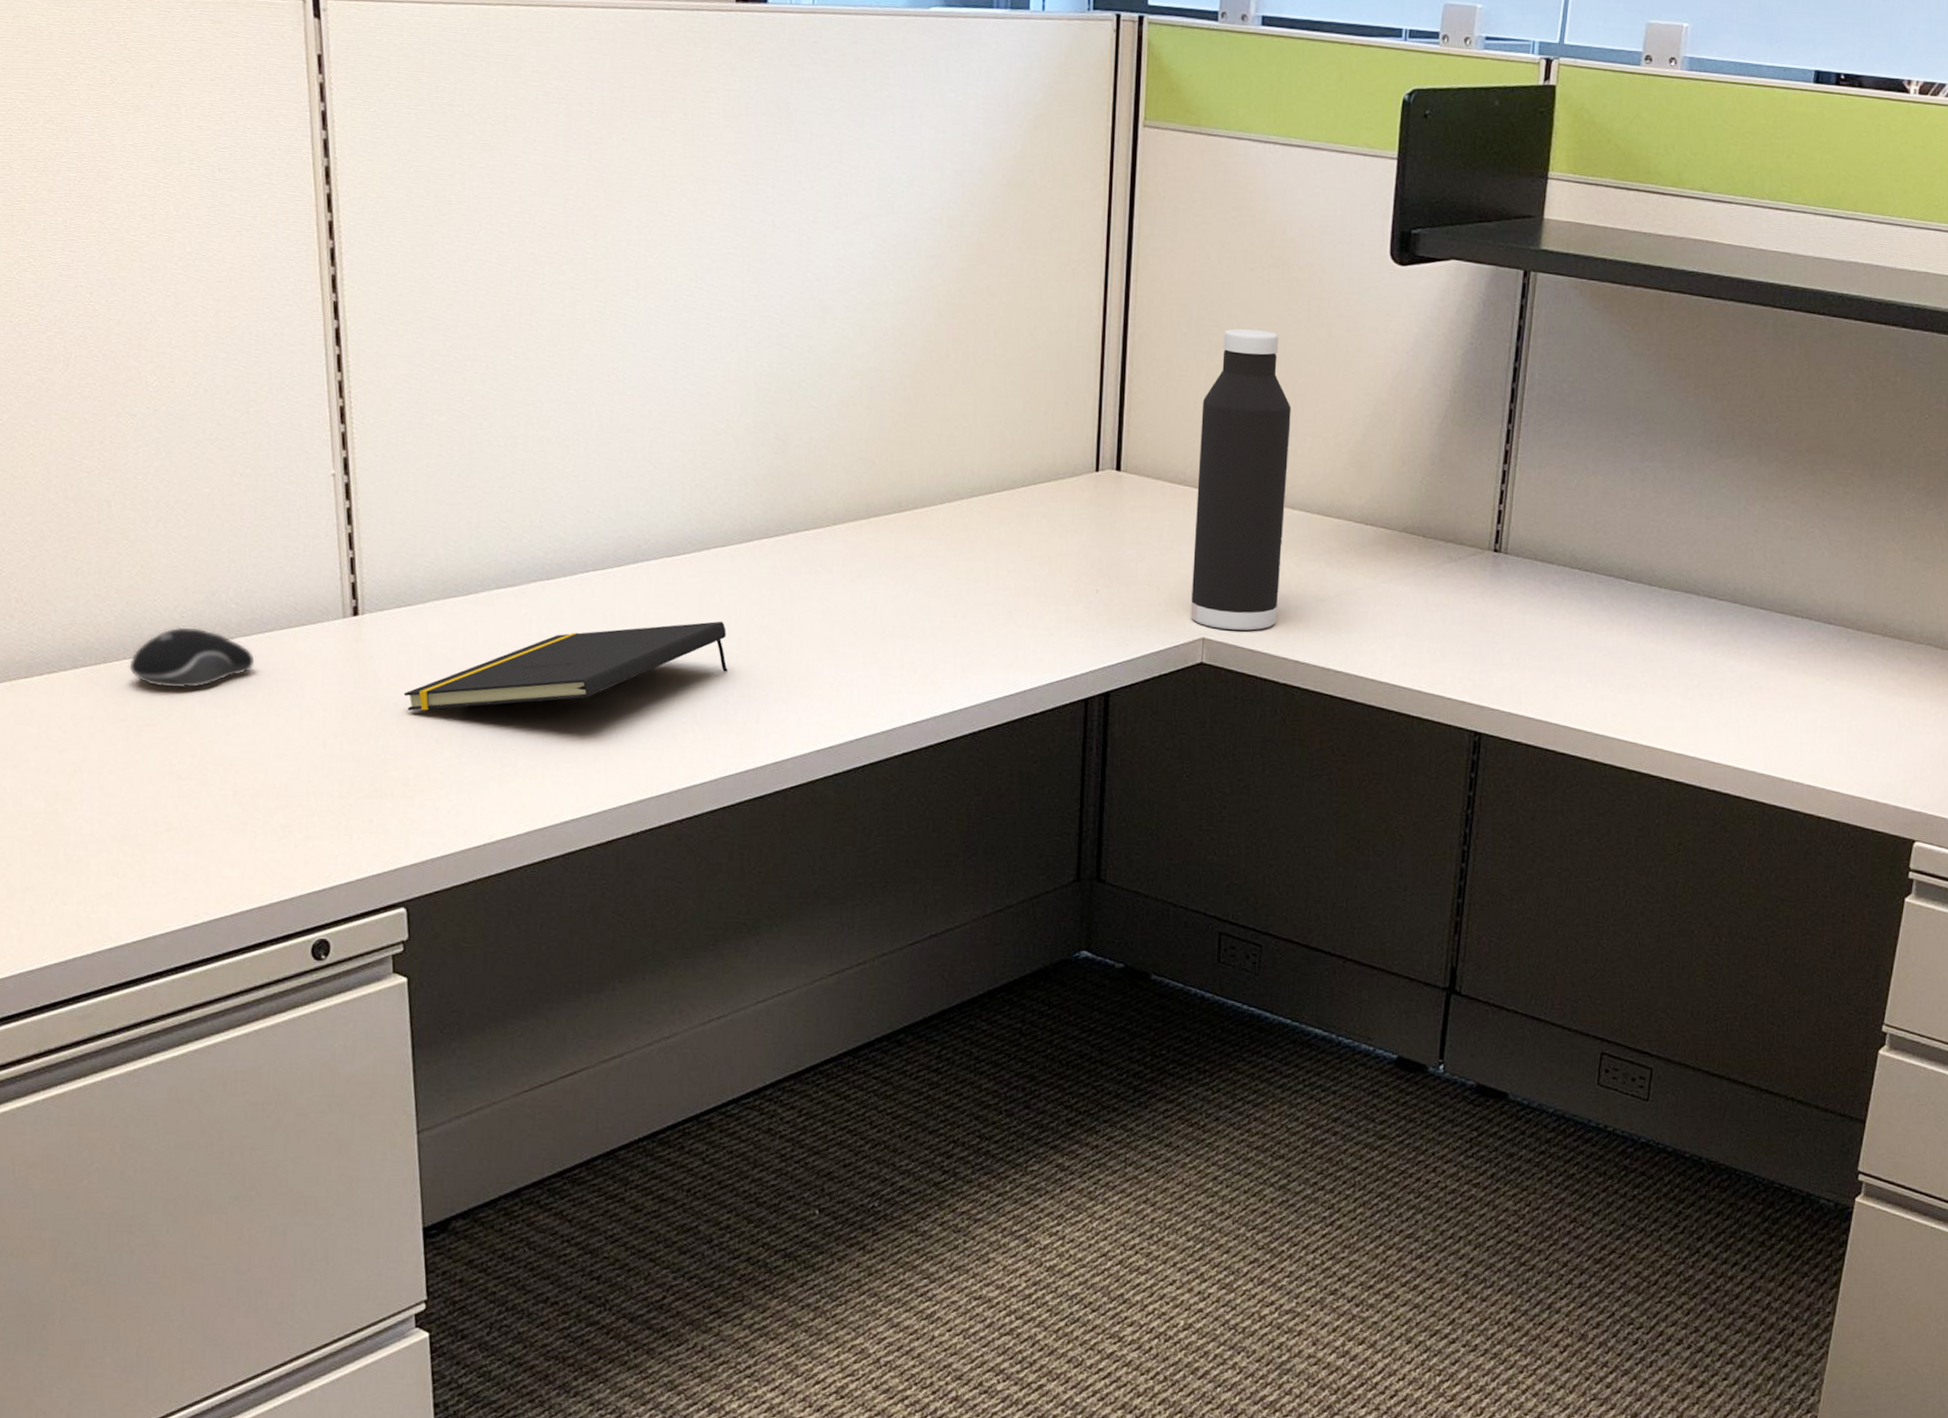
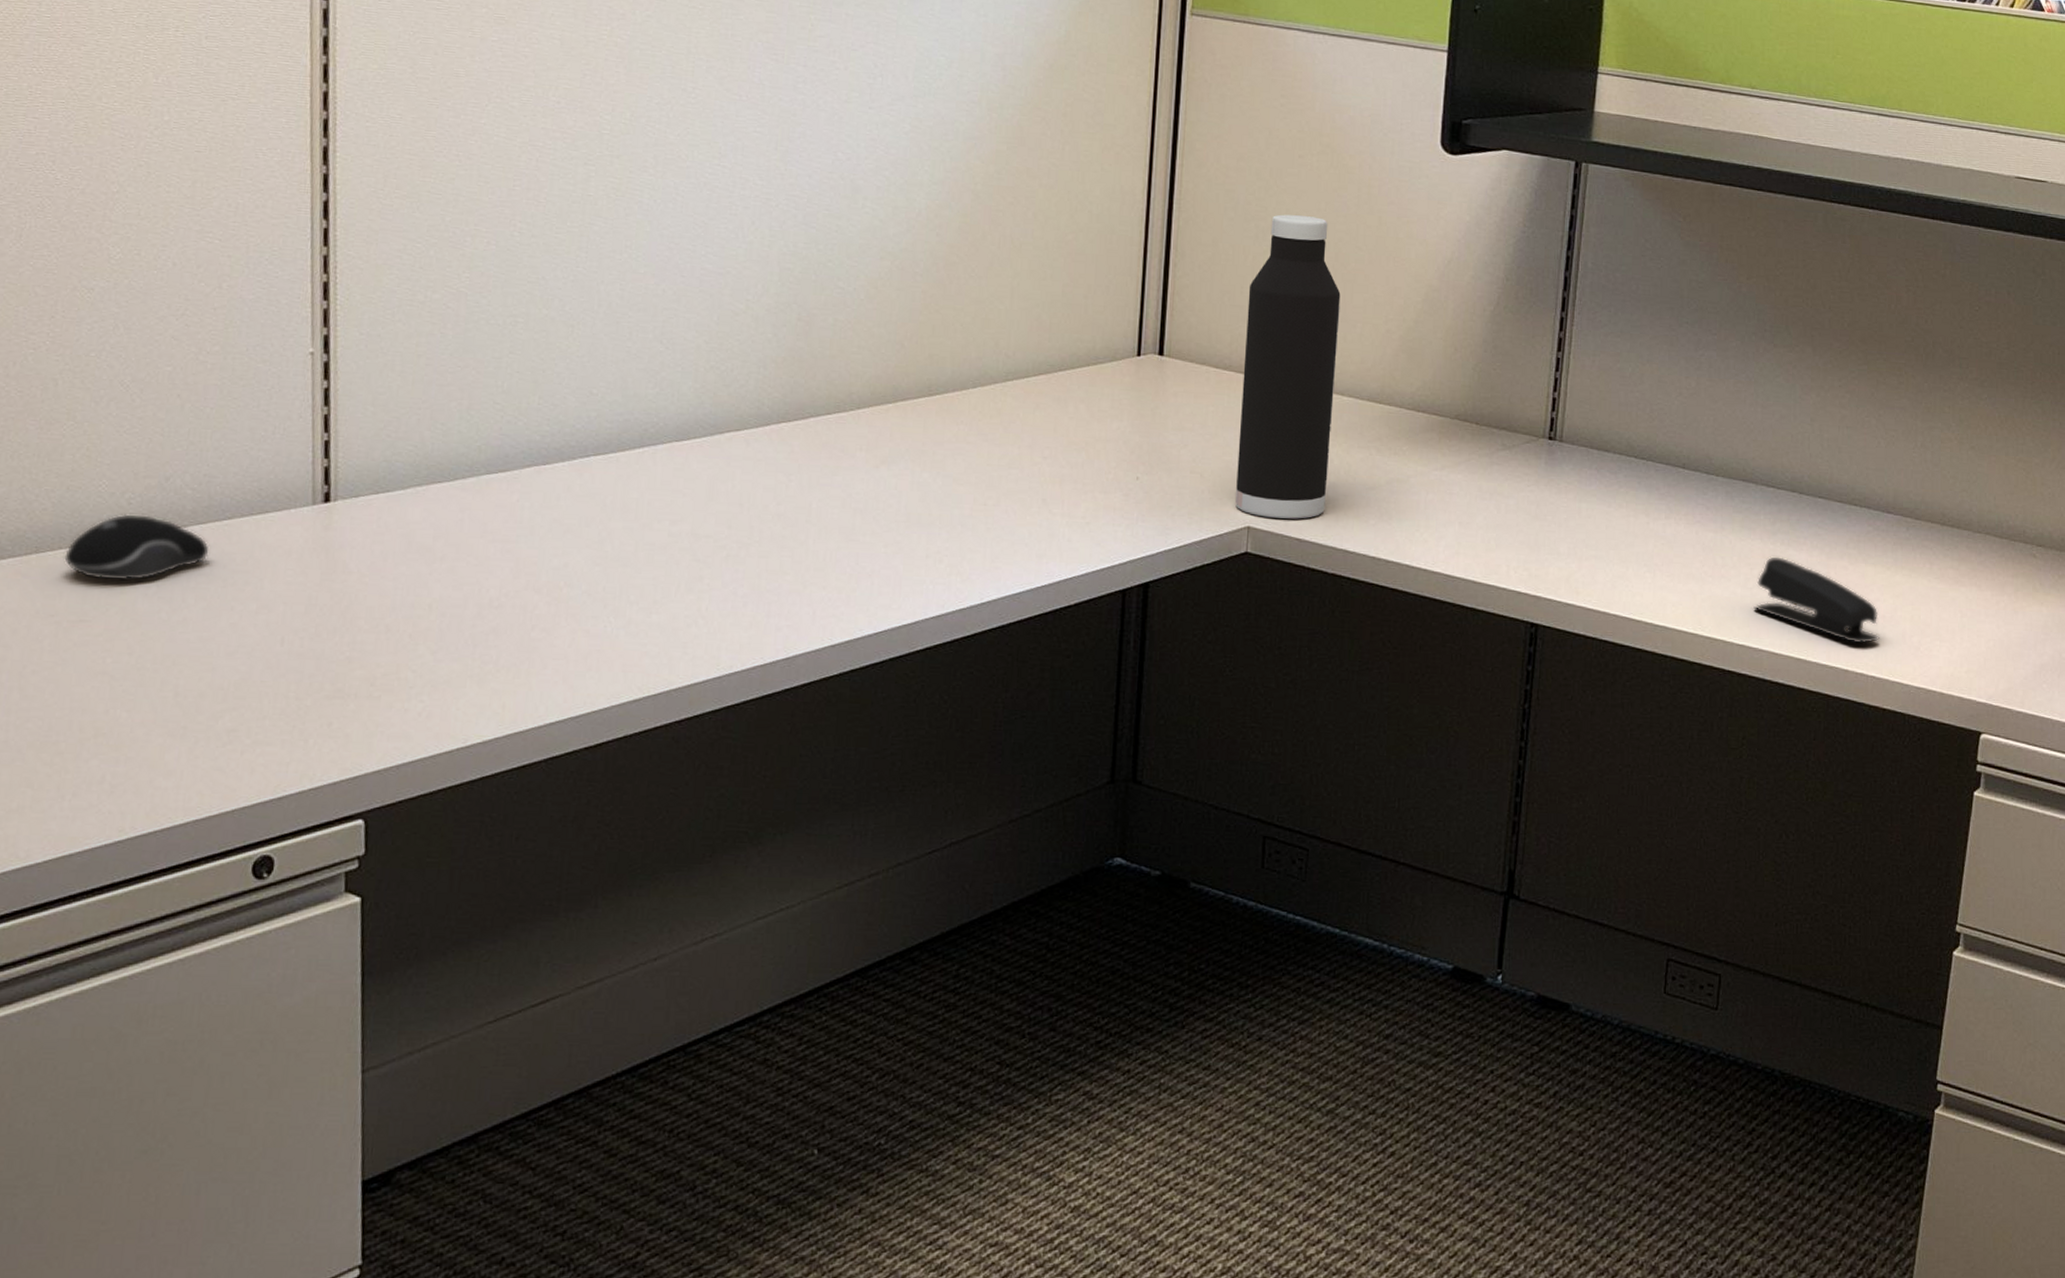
notepad: present [403,621,728,711] -> none [375,508,738,604]
stapler: none [1692,667,1817,753] -> present [1753,556,1879,644]

